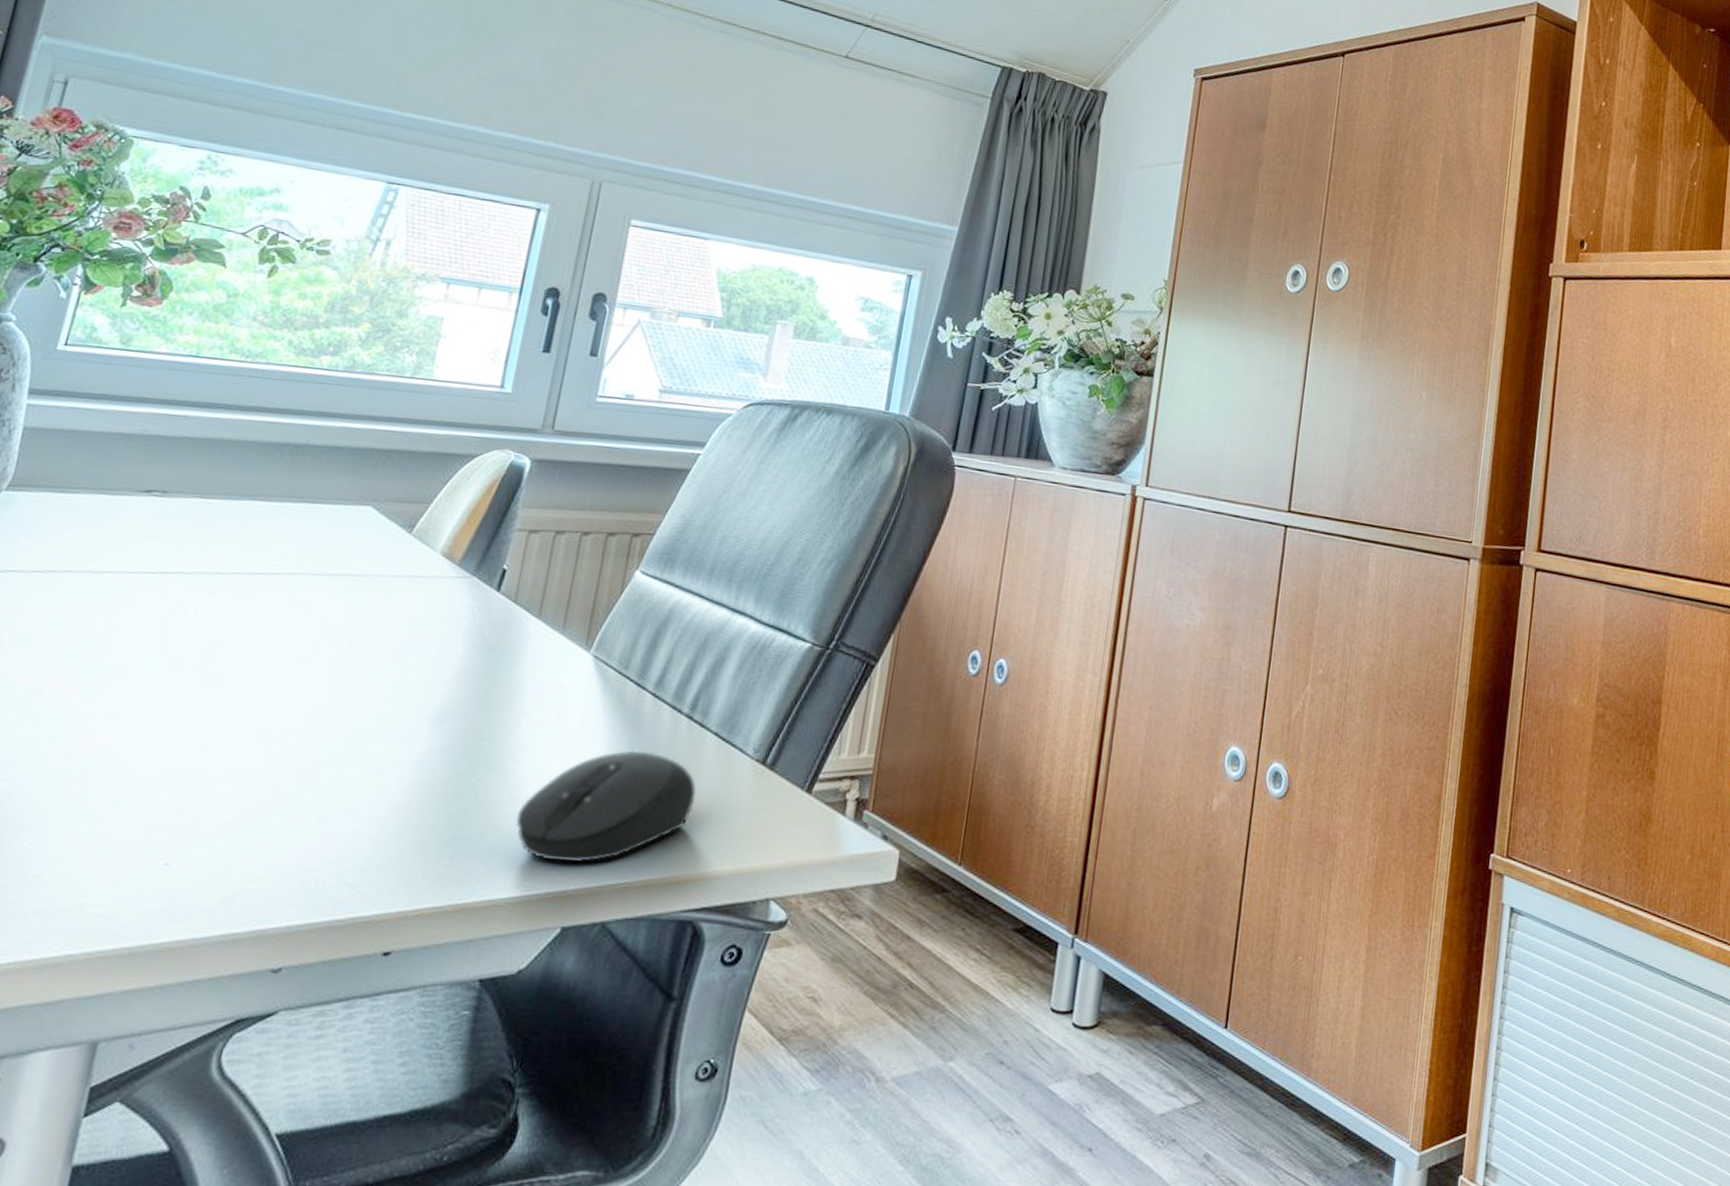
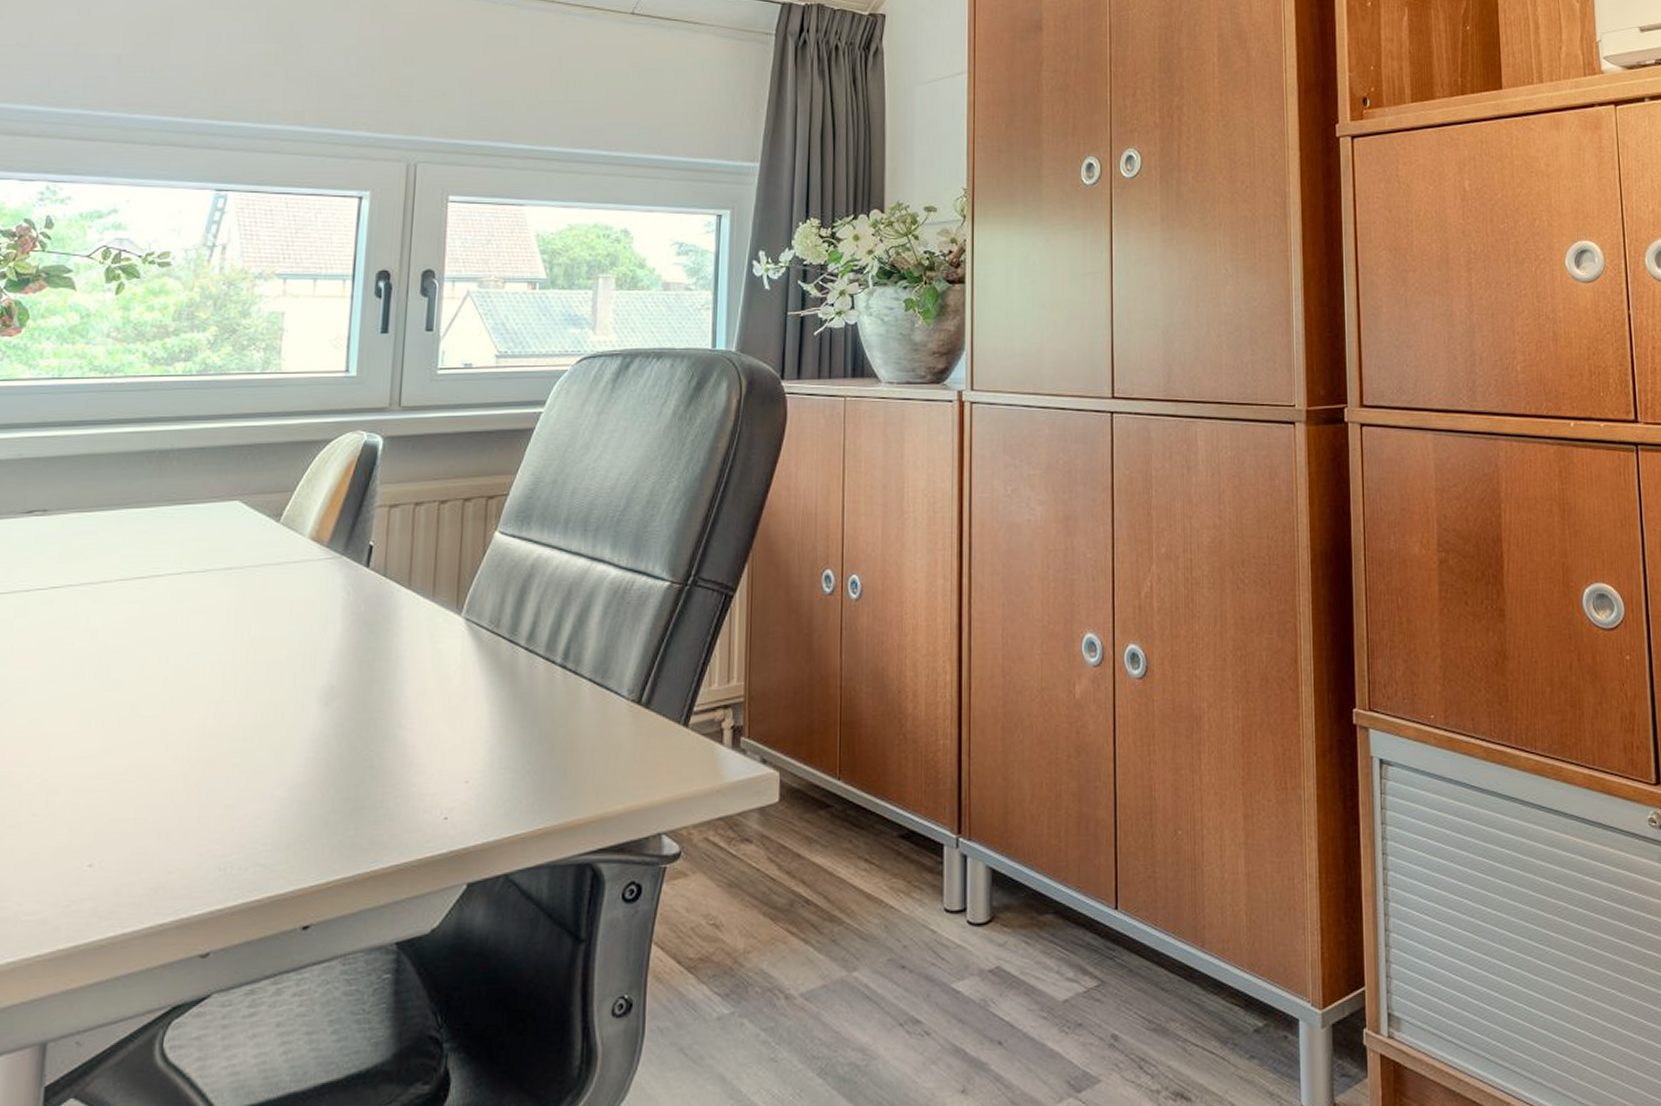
computer mouse: present [516,750,696,864] -> none [411,704,579,821]

